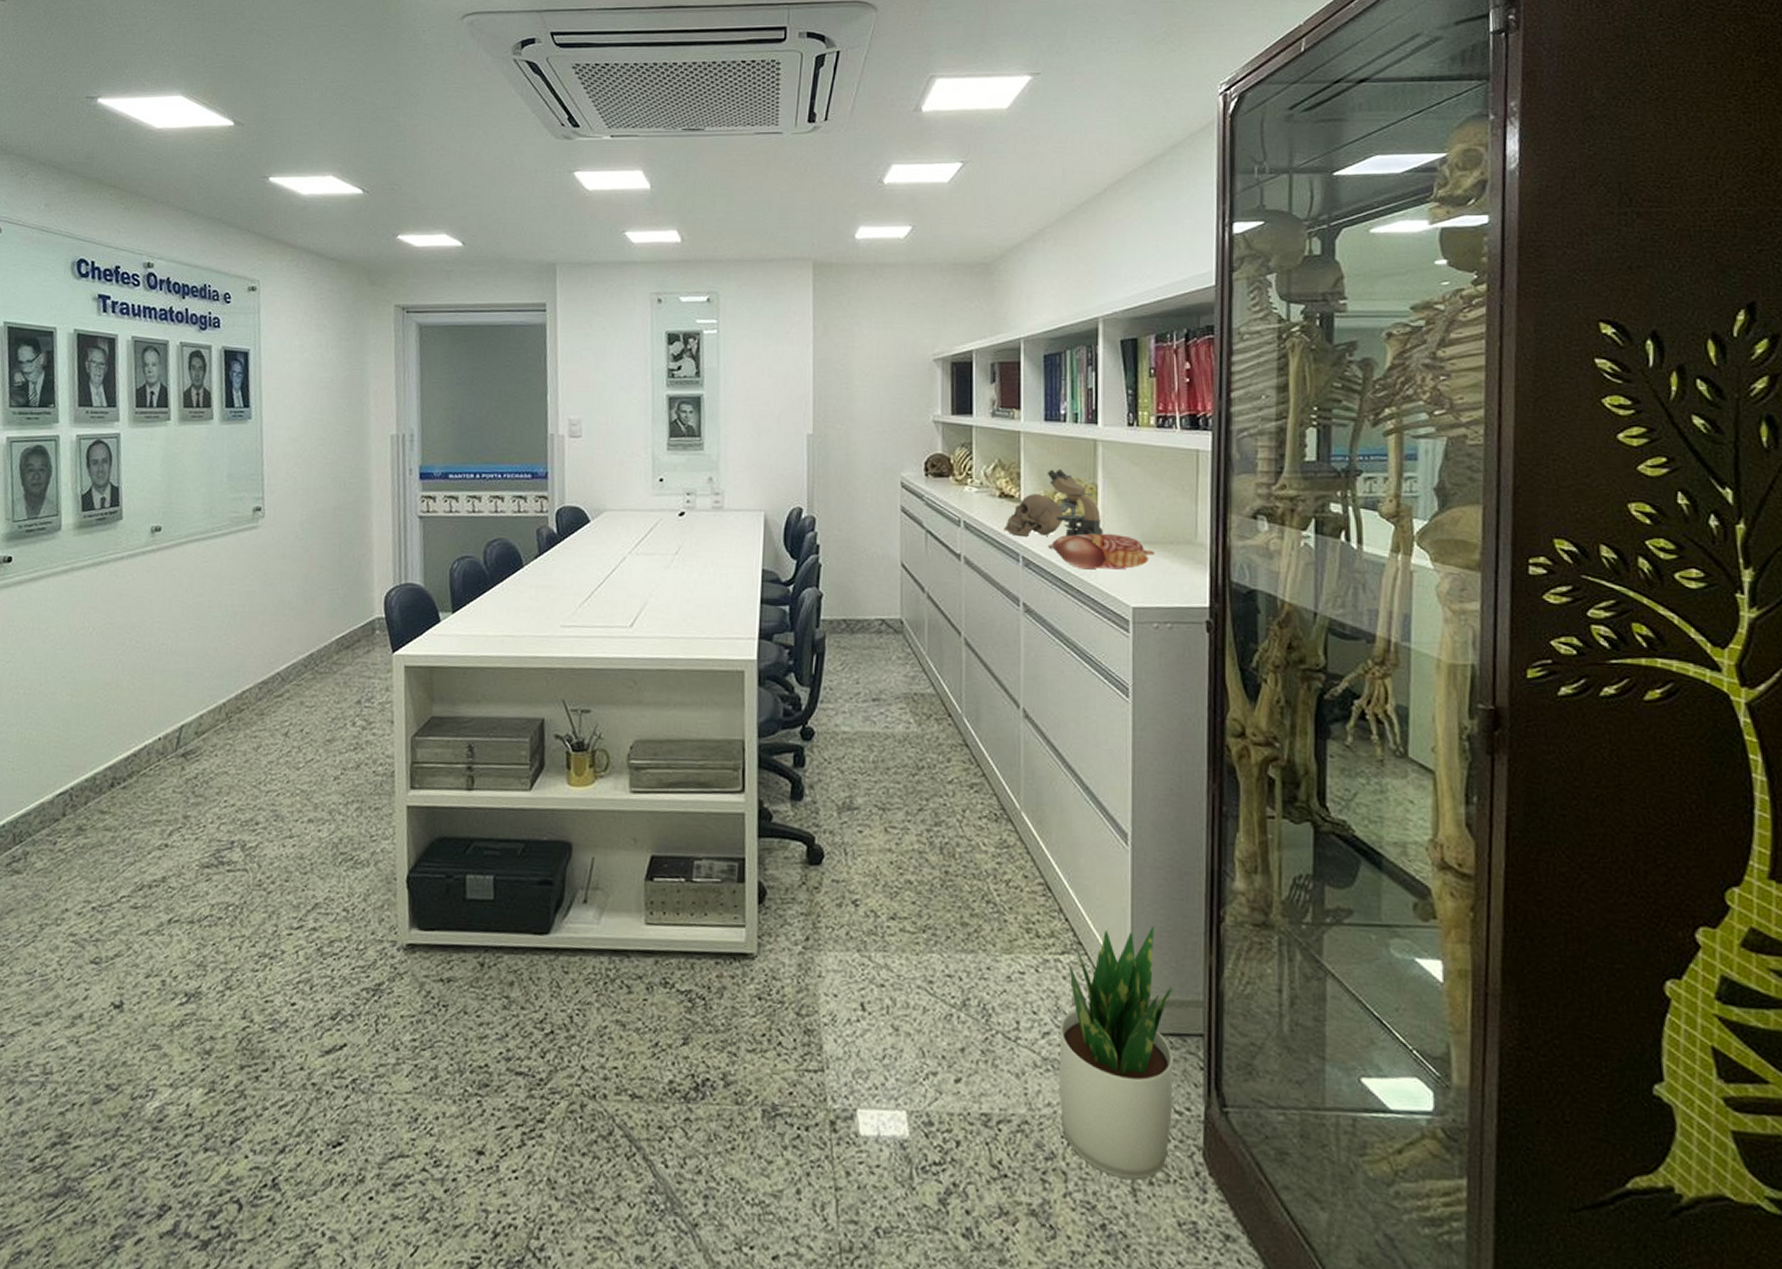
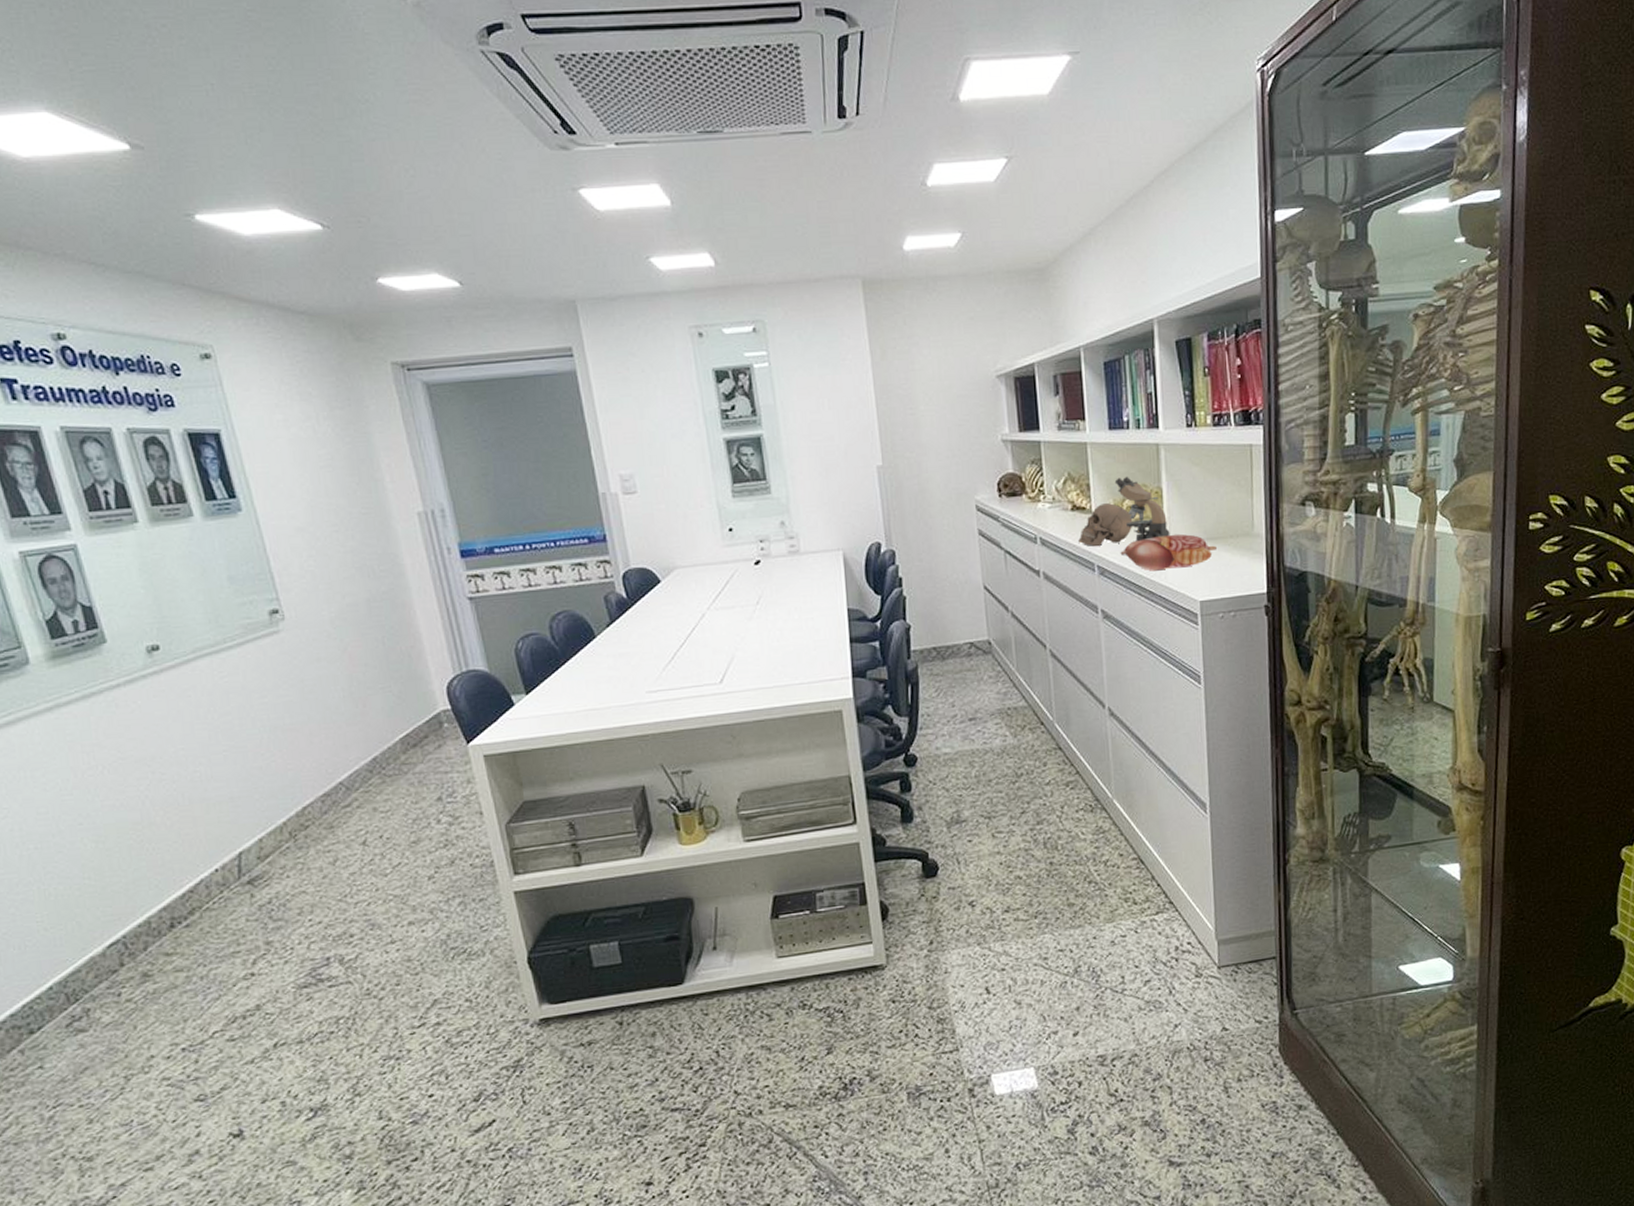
planter: present [1059,926,1174,1181] -> none [1158,877,1254,1082]

